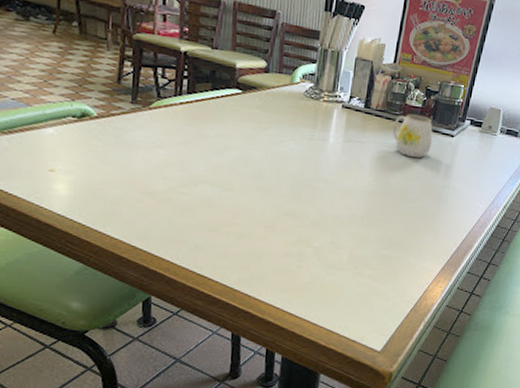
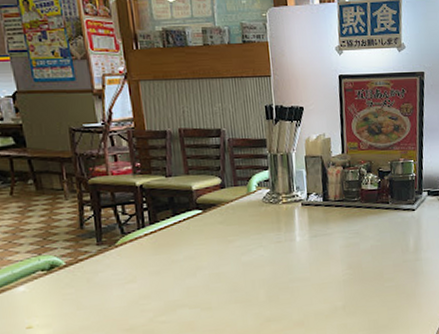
mug: present [392,114,433,158] -> none [354,196,396,239]

